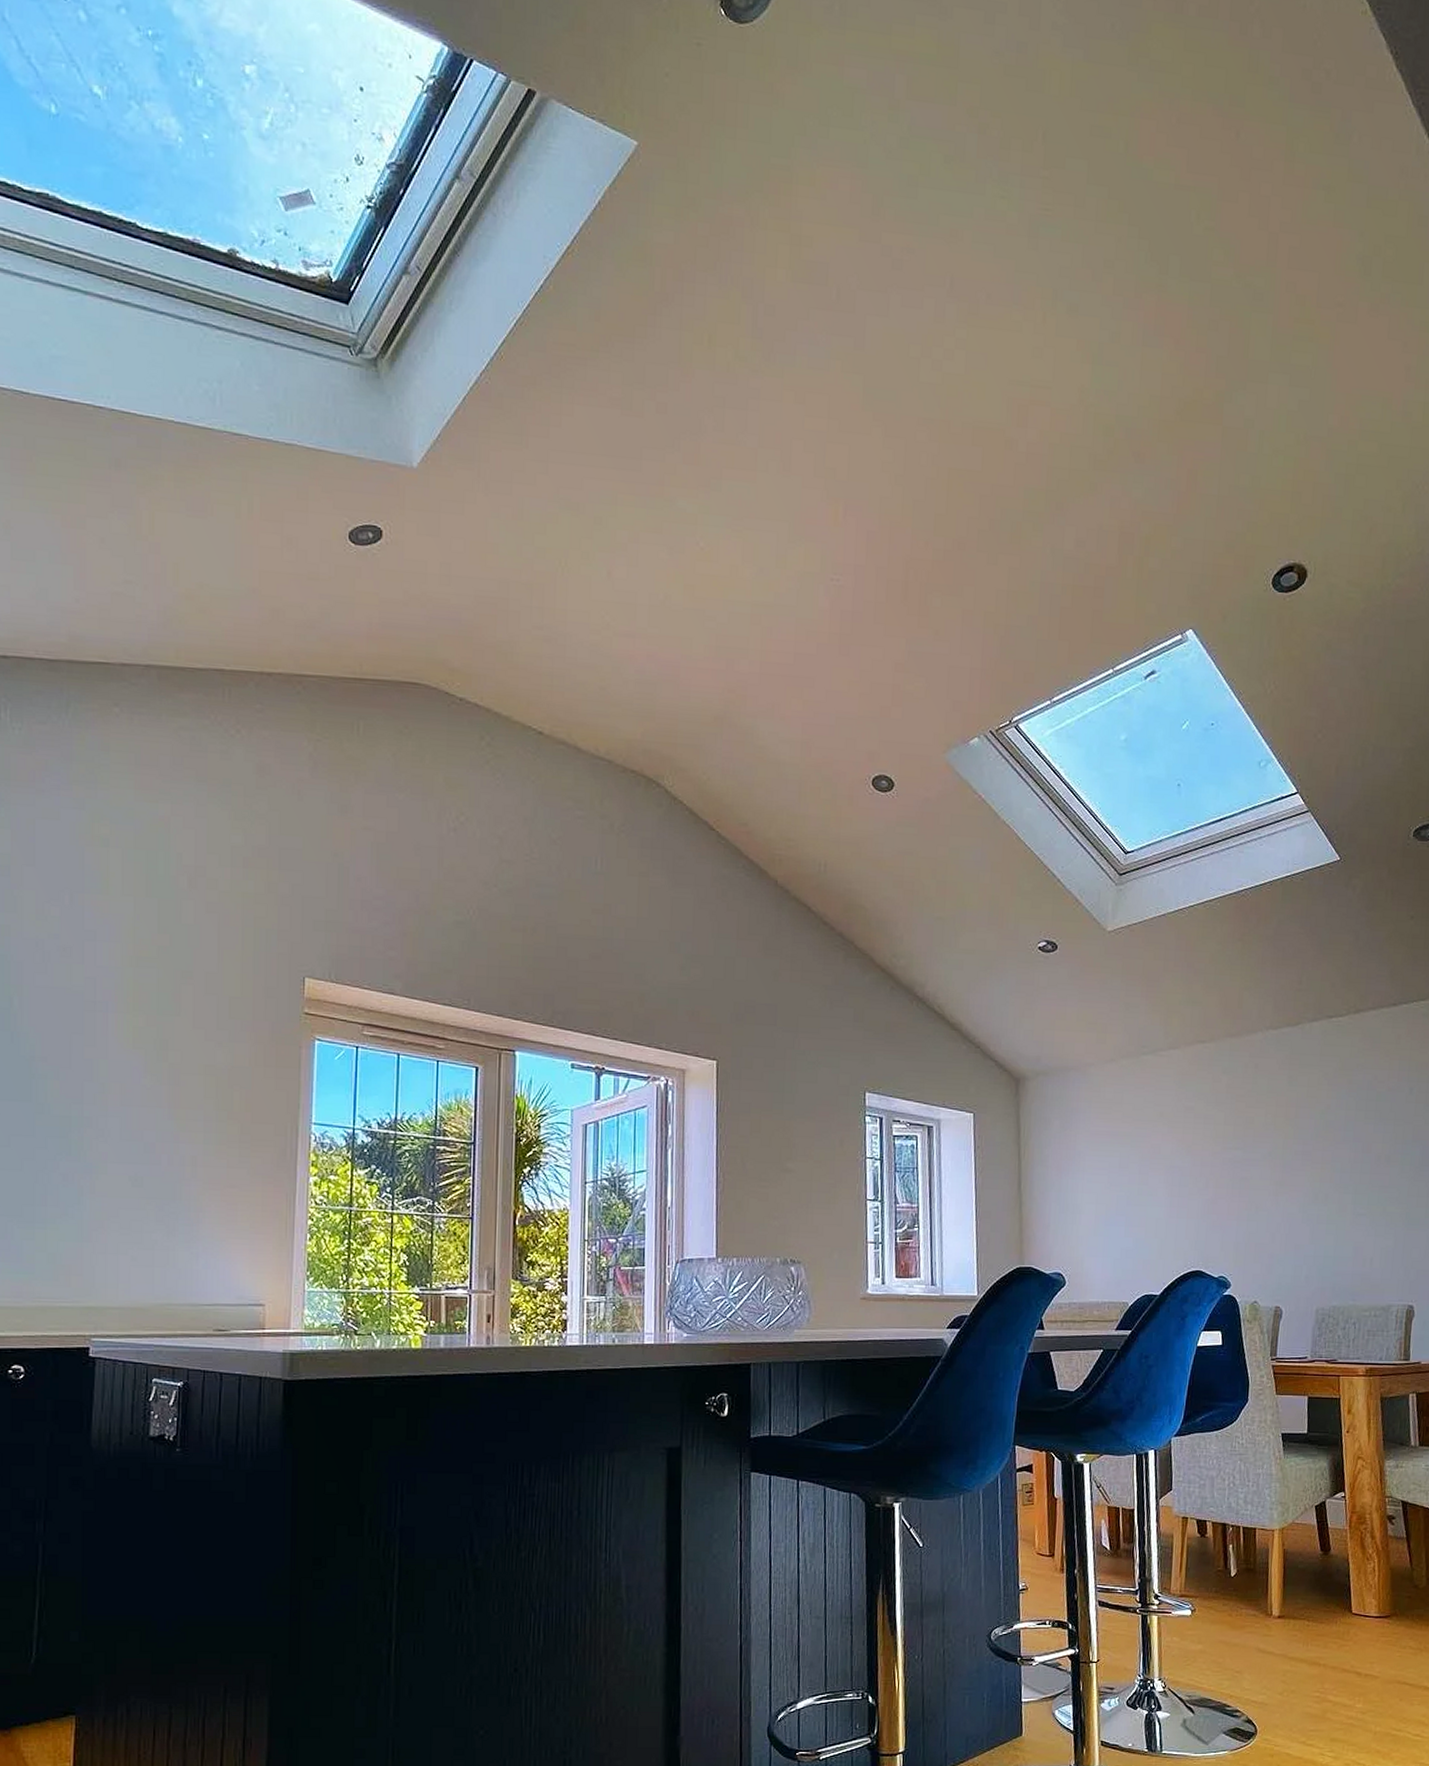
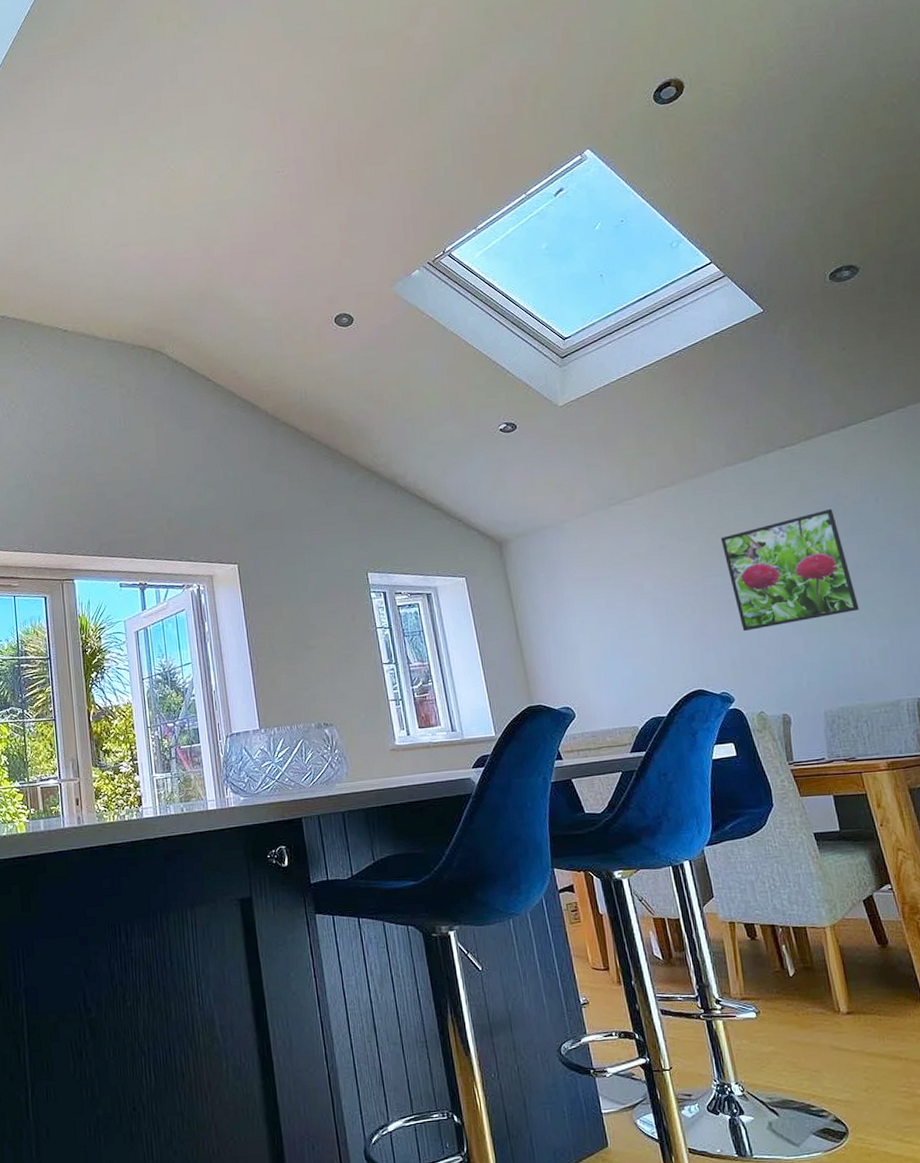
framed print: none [1249,1093,1372,1214] -> present [720,509,859,632]

